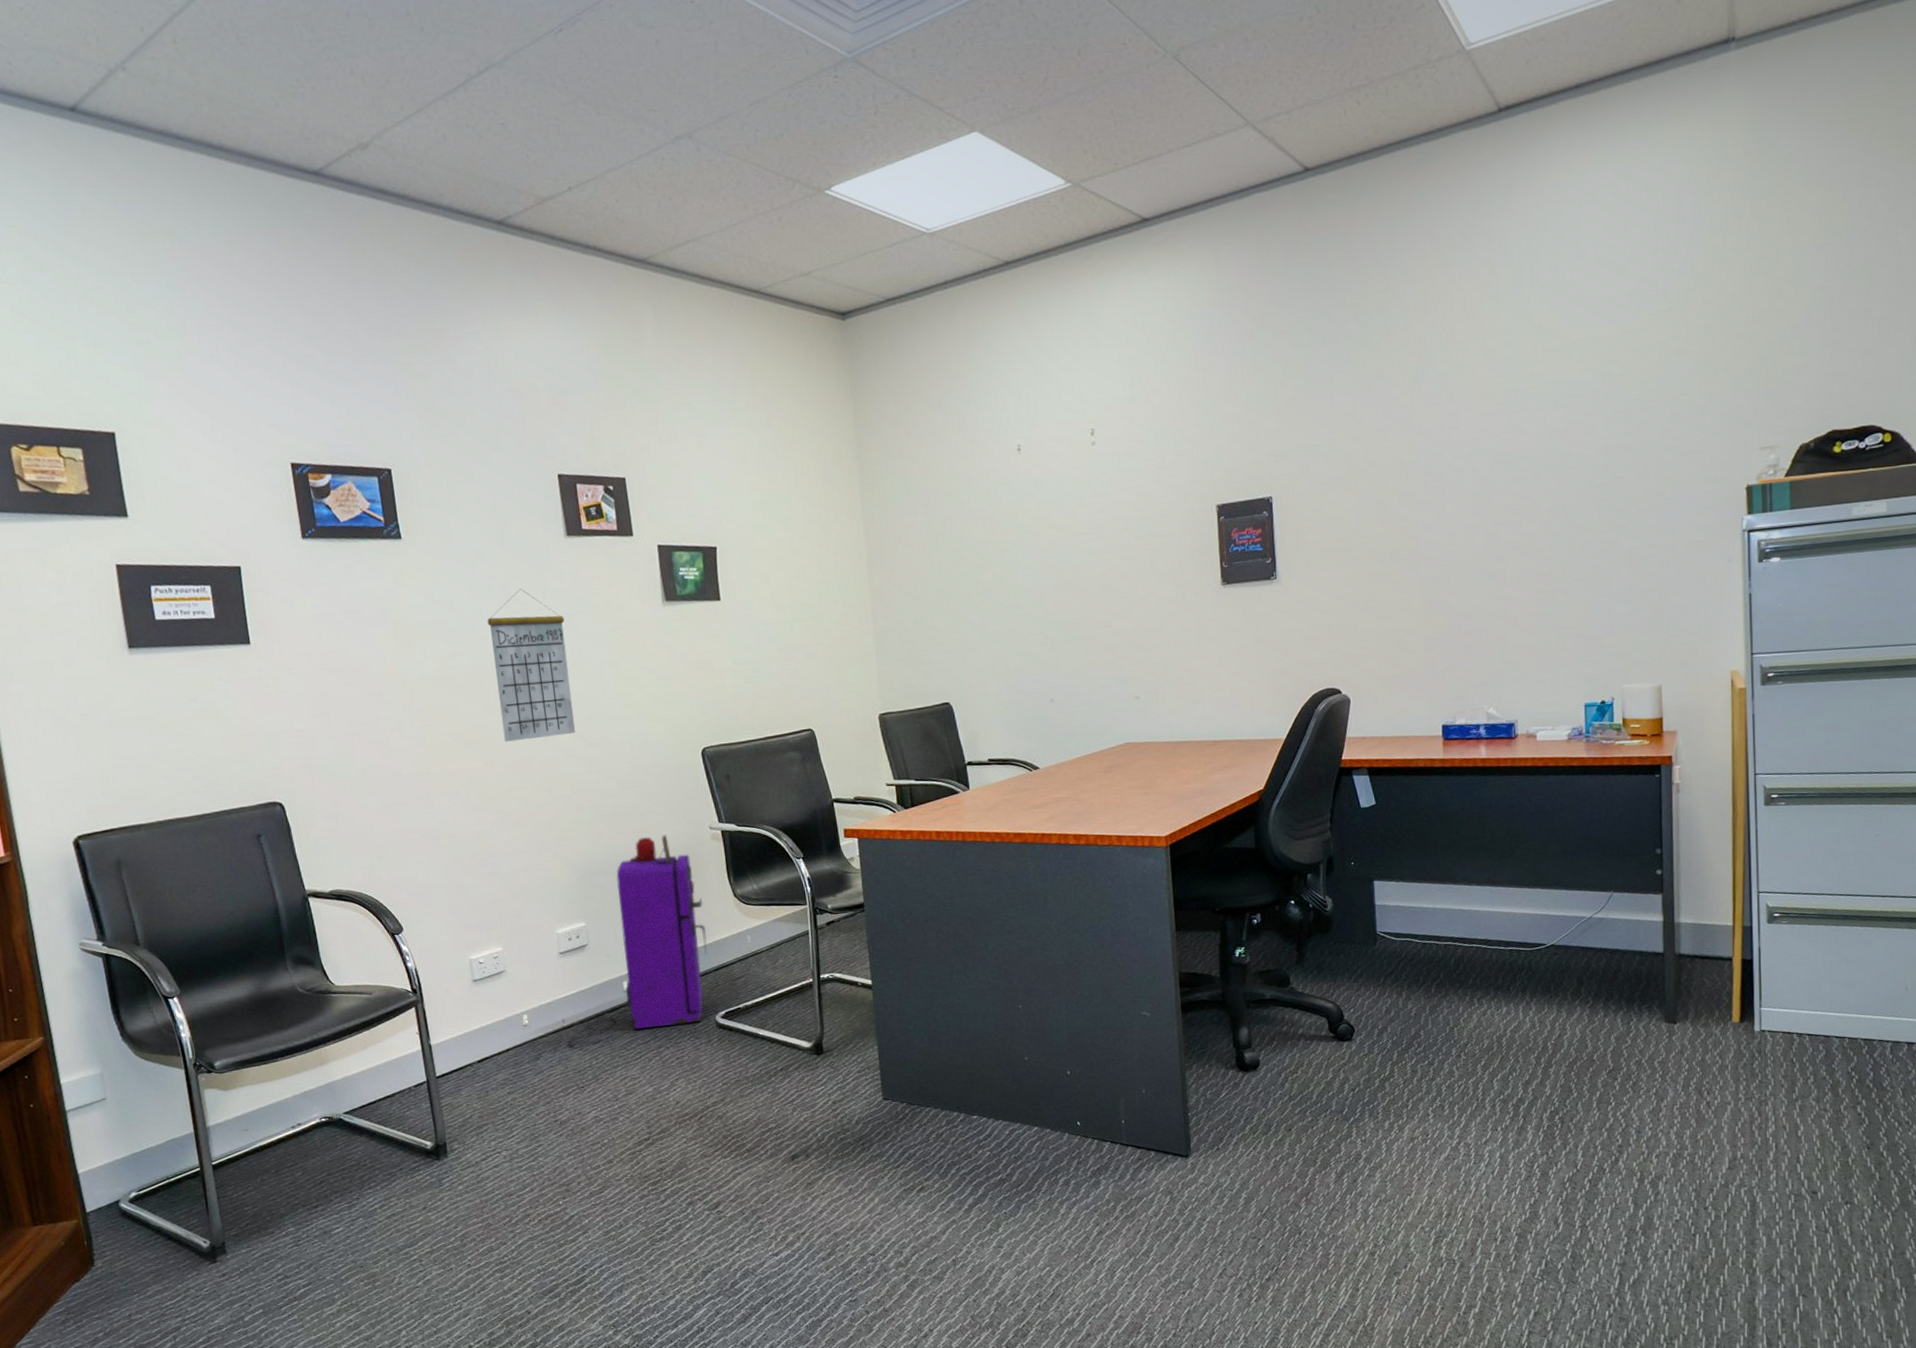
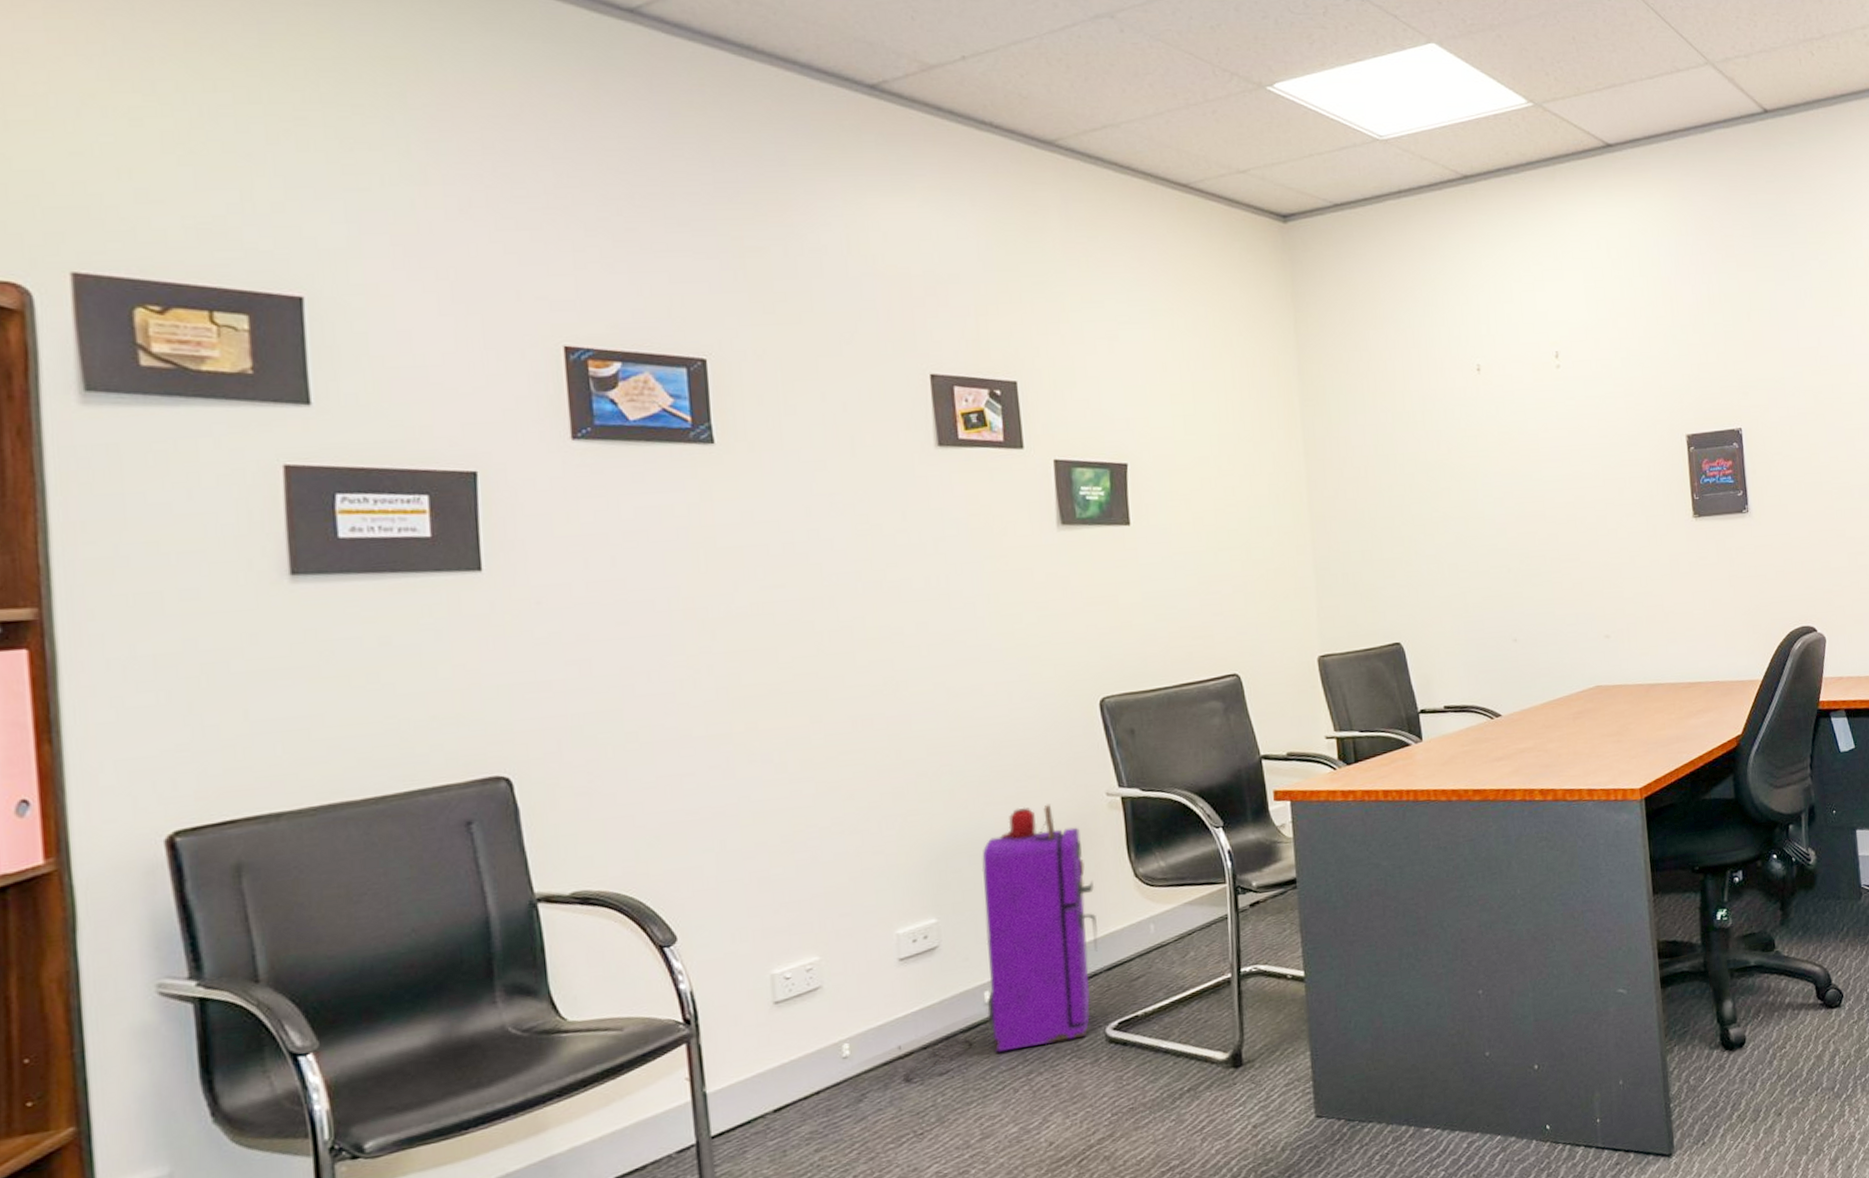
calendar: present [487,589,576,742] -> none [825,507,937,694]

